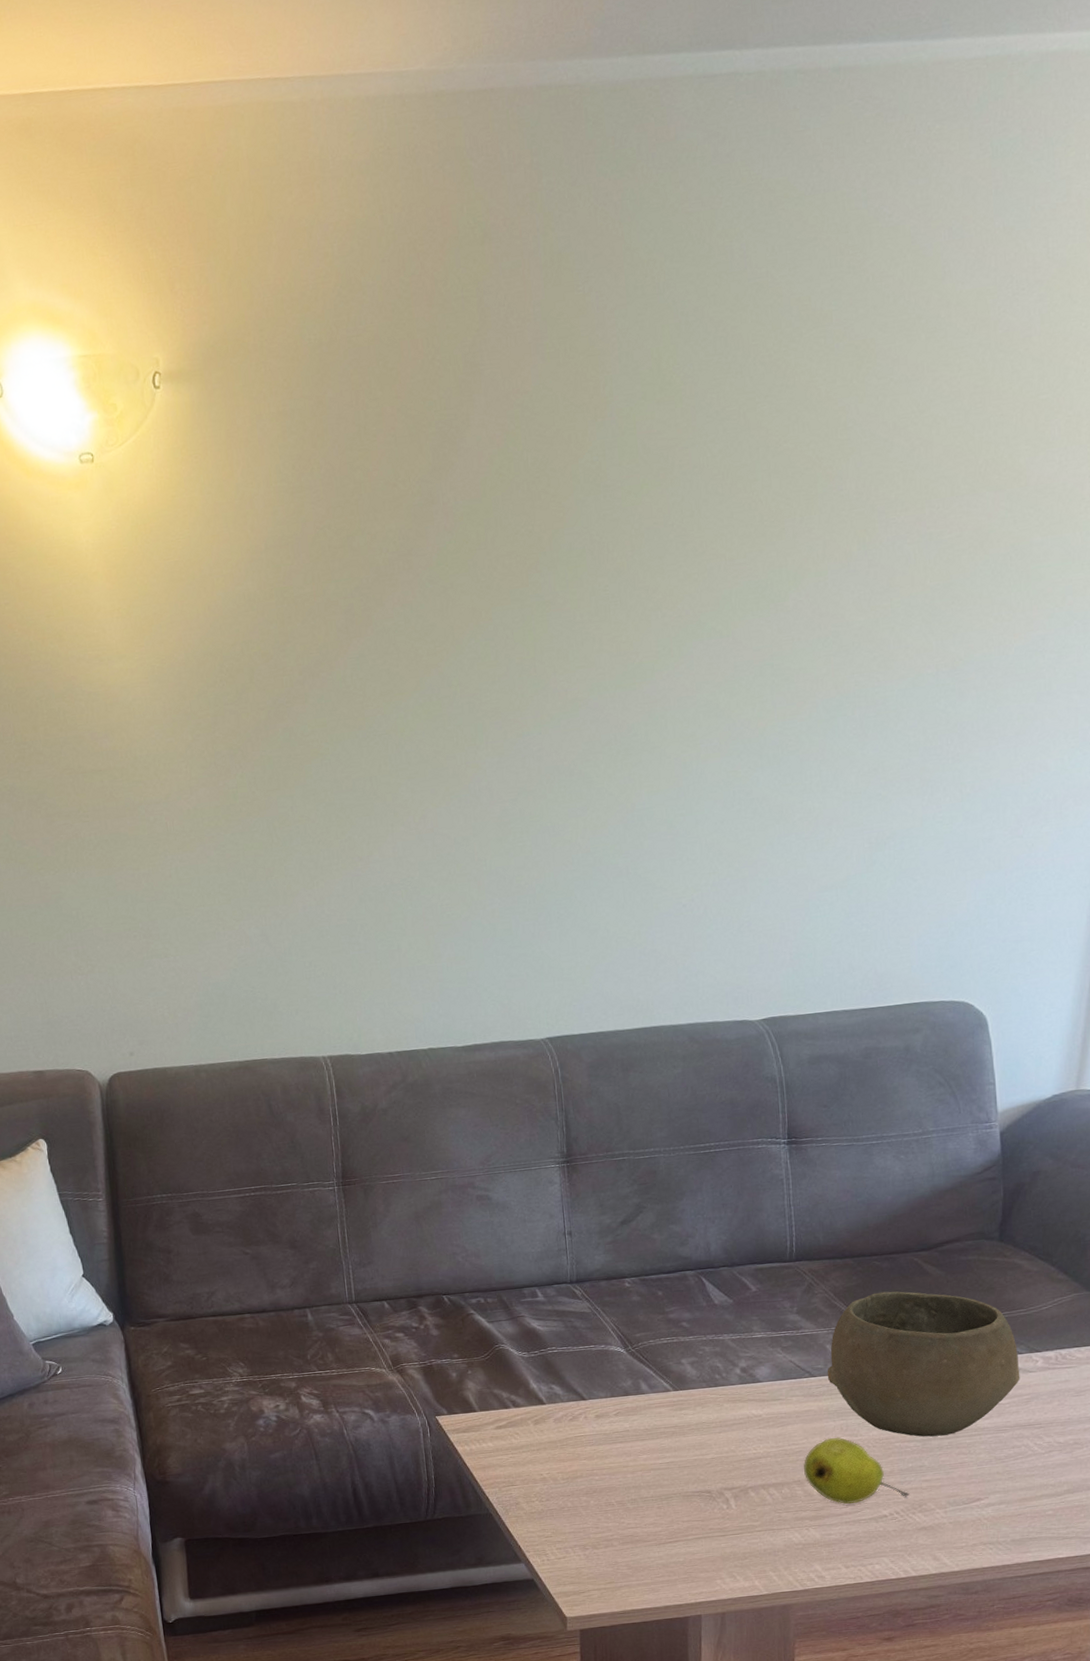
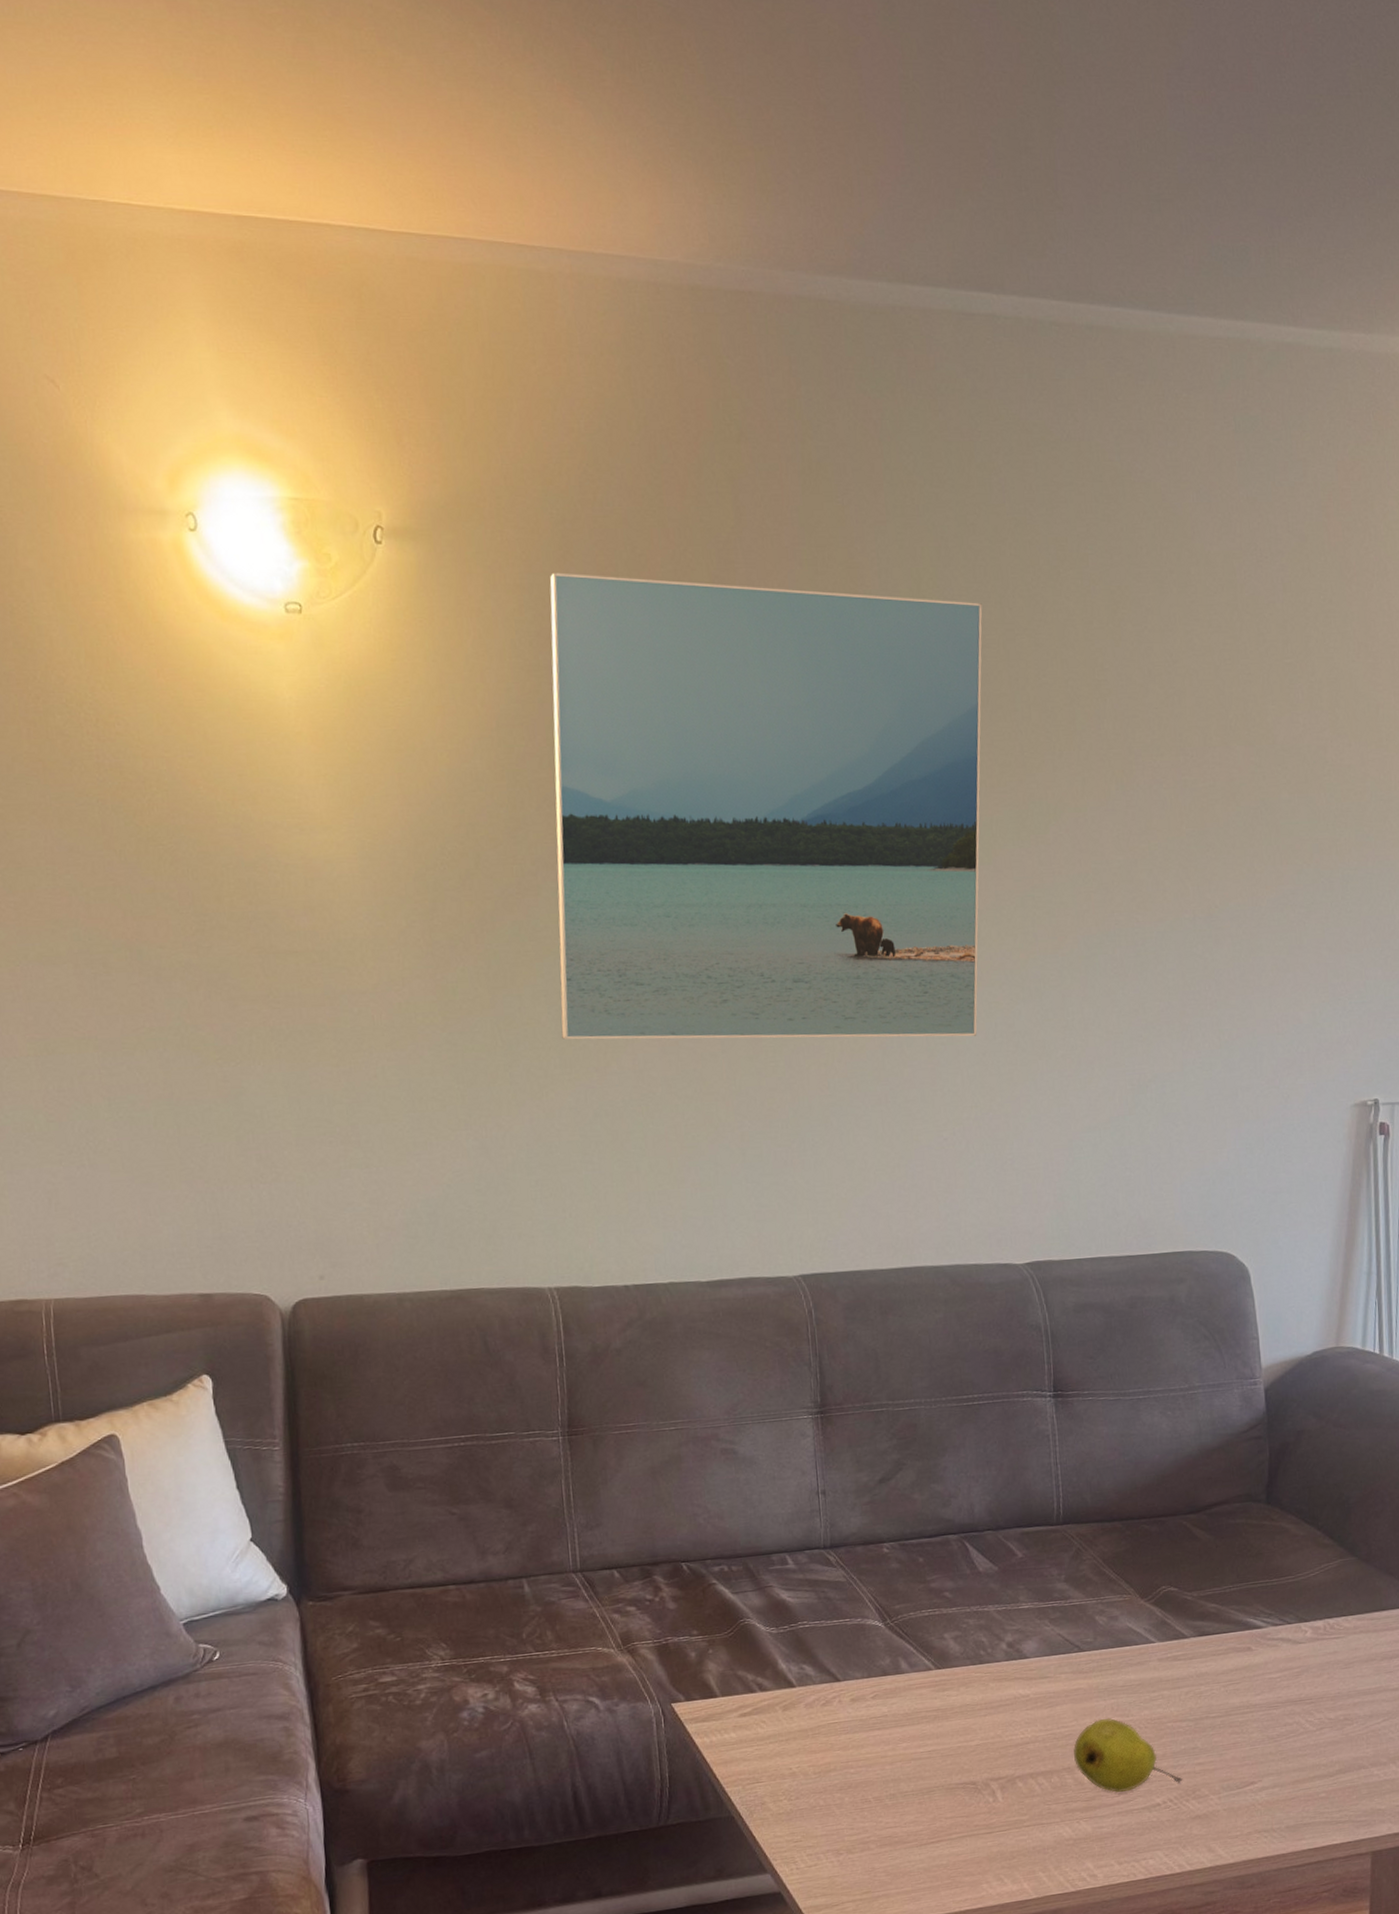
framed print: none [309,374,723,833] -> present [549,572,983,1040]
bowl: present [827,1291,1020,1437] -> none [1096,1557,1290,1716]

